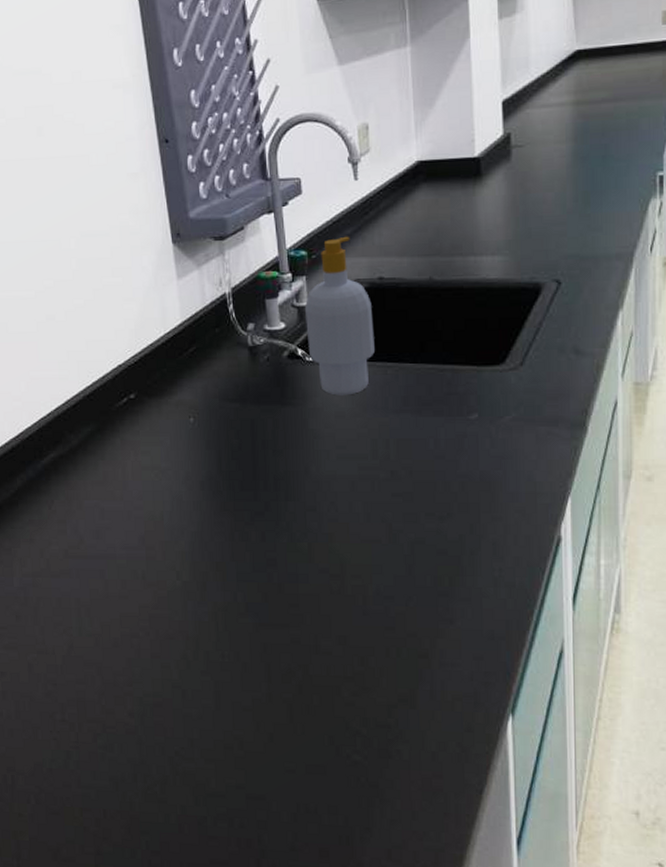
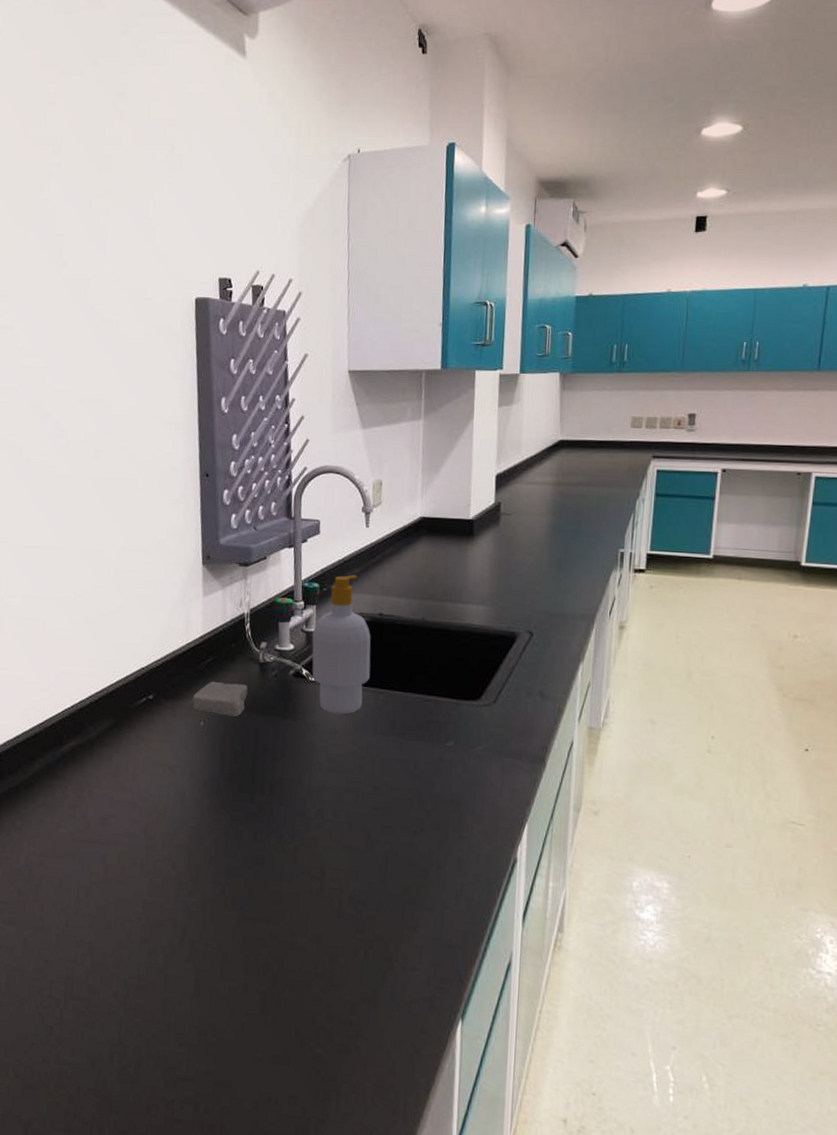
soap bar: none [178,372,239,409] -> present [192,681,248,717]

